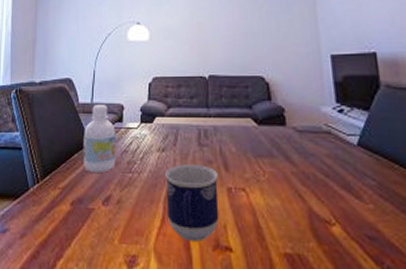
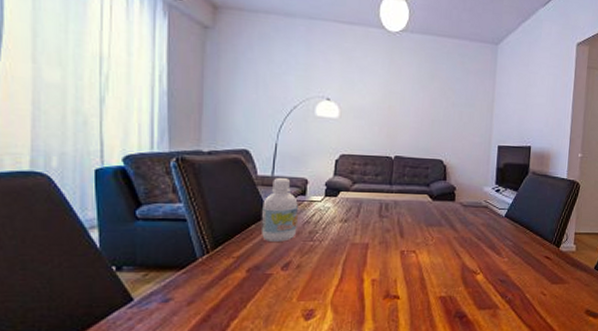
cup: present [165,164,220,242] -> none [346,233,395,294]

